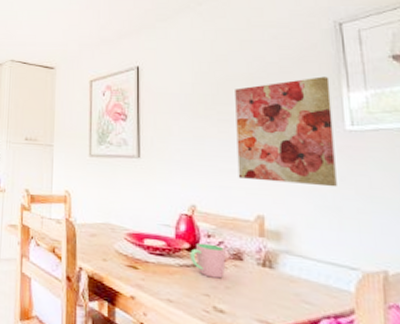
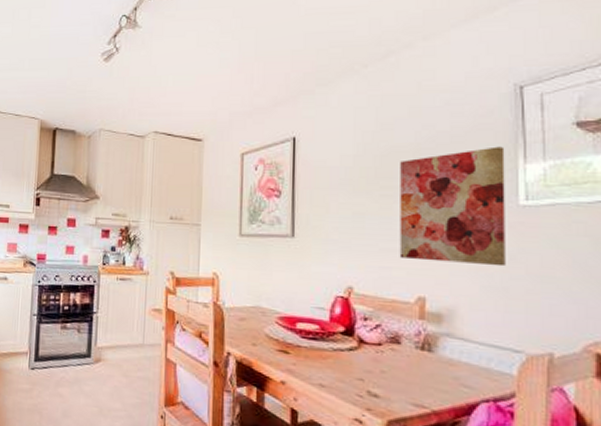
cup: present [190,242,226,279] -> none [345,326,383,363]

